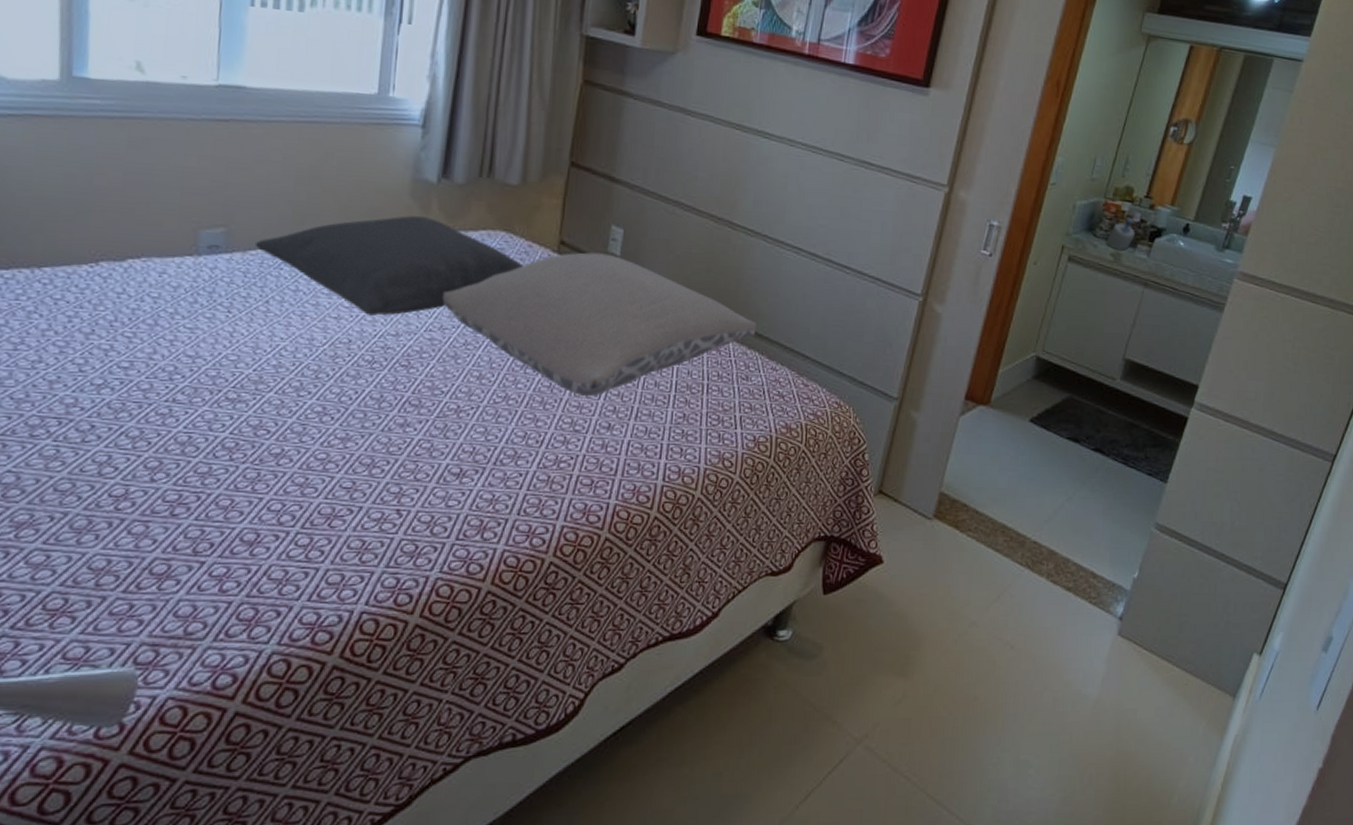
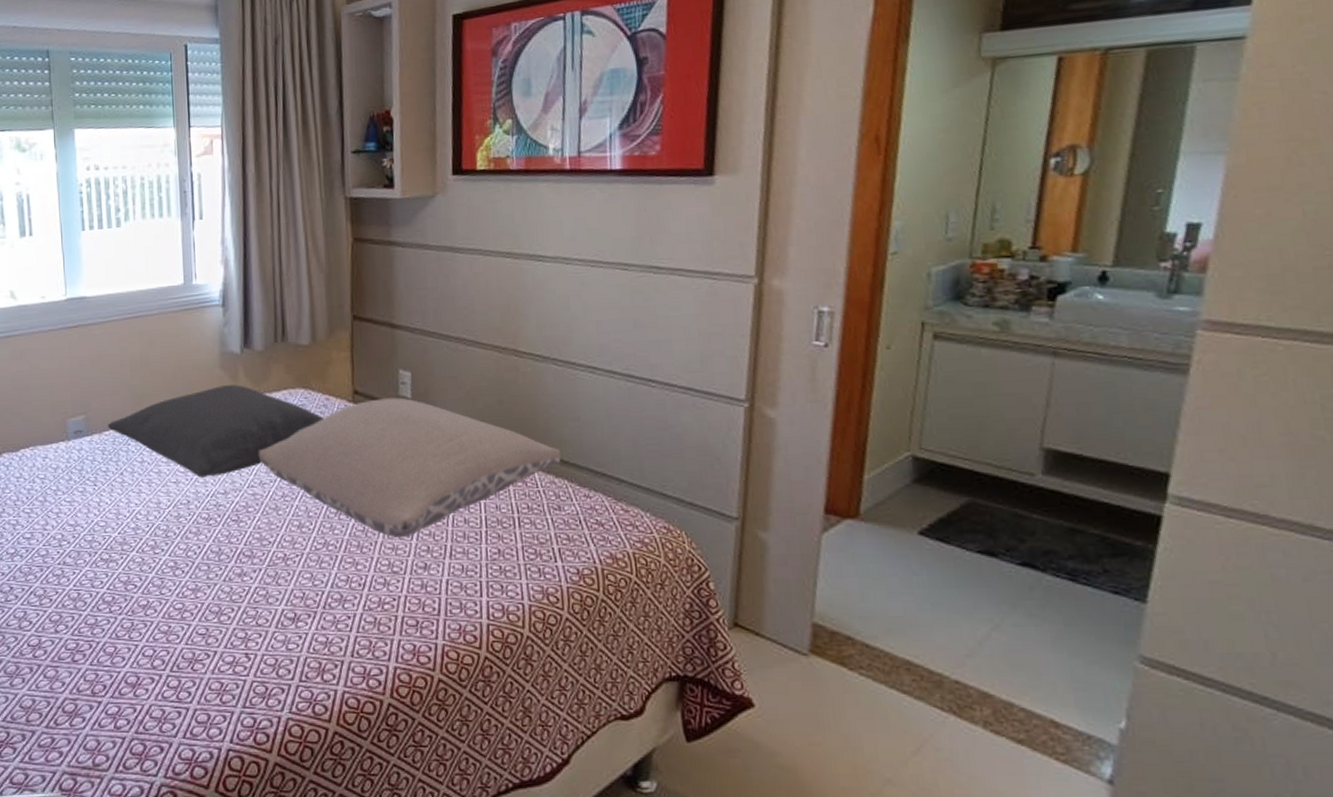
soap dispenser: present [1106,217,1135,252] -> none [984,276,1025,319]

